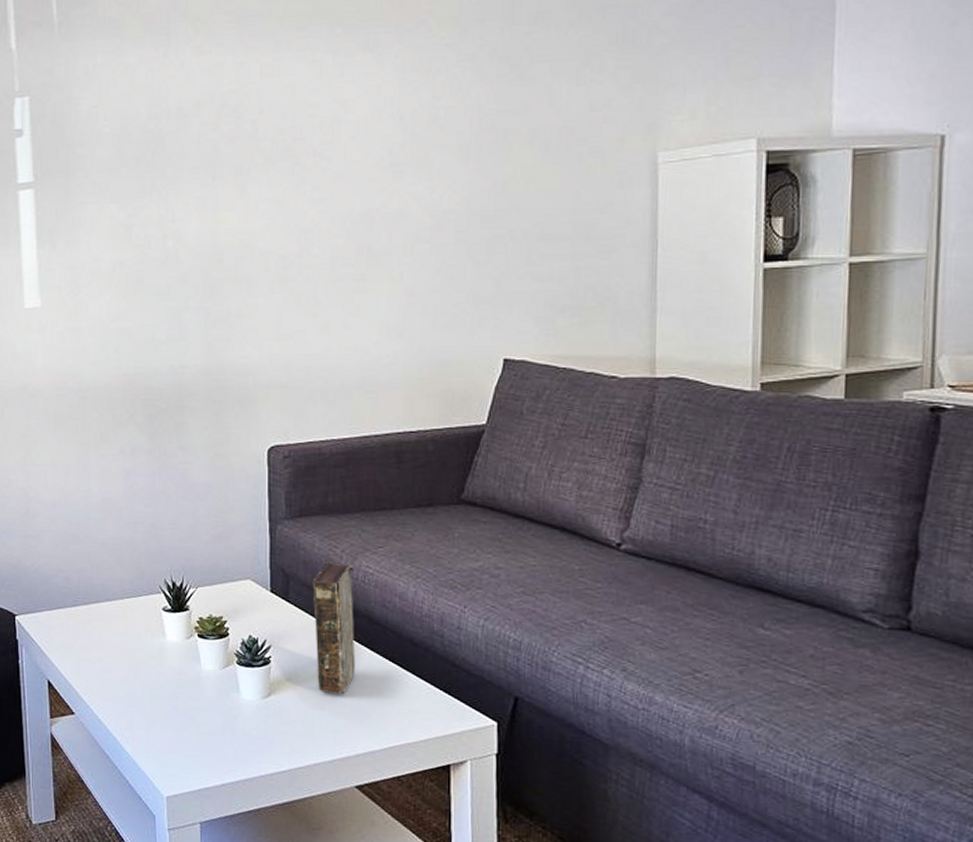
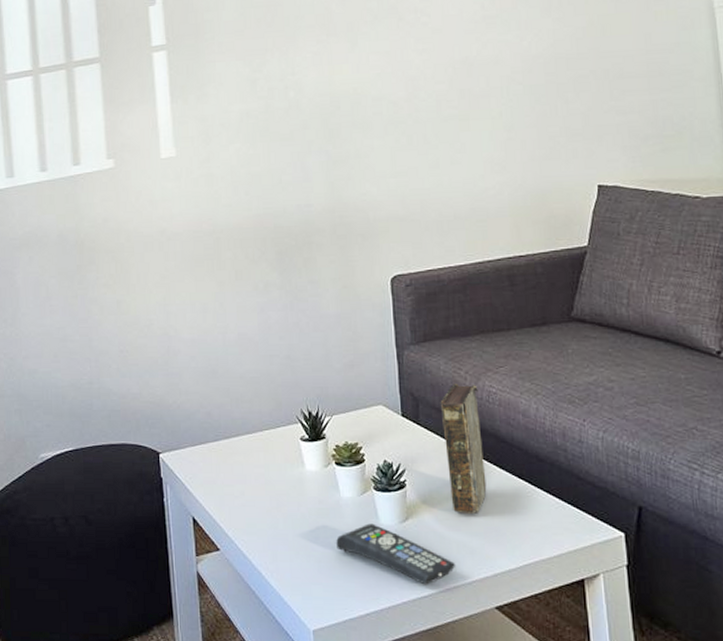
remote control: none [195,697,316,761] -> present [336,523,455,585]

